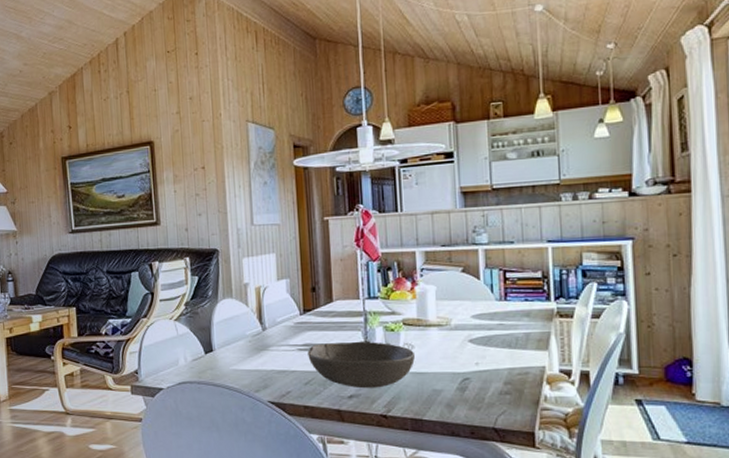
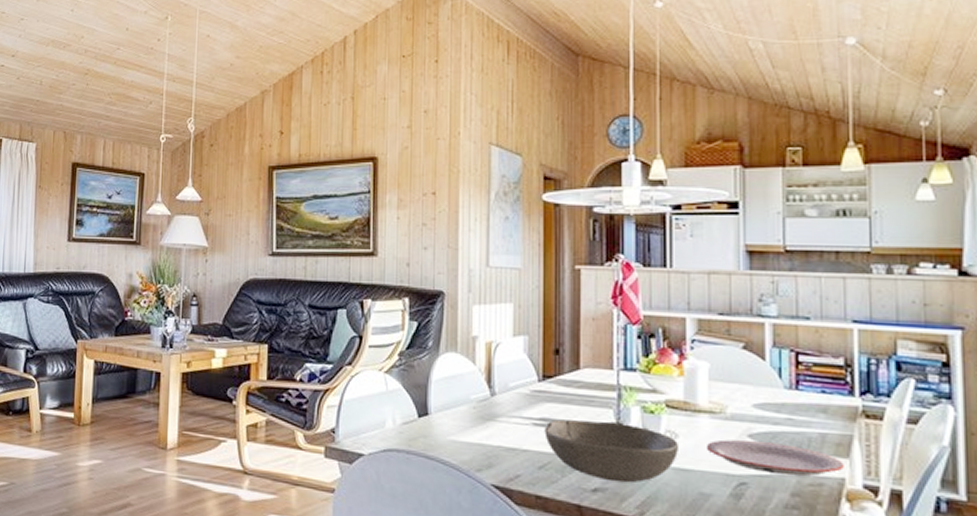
plate: none [436,344,544,369] -> present [706,439,844,477]

